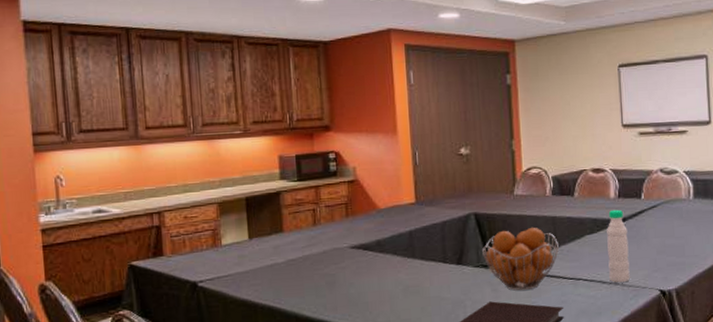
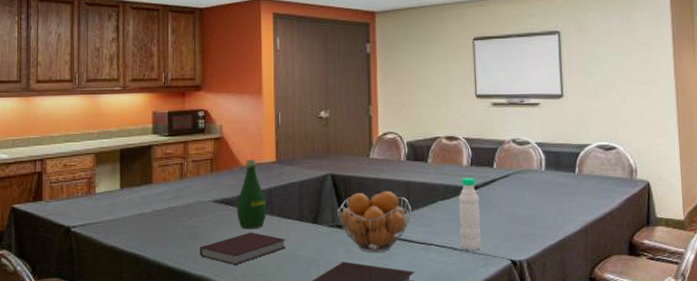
notebook: none [338,276,430,311] -> present [199,232,286,265]
bottle: none [375,201,408,274] -> present [236,159,267,229]

